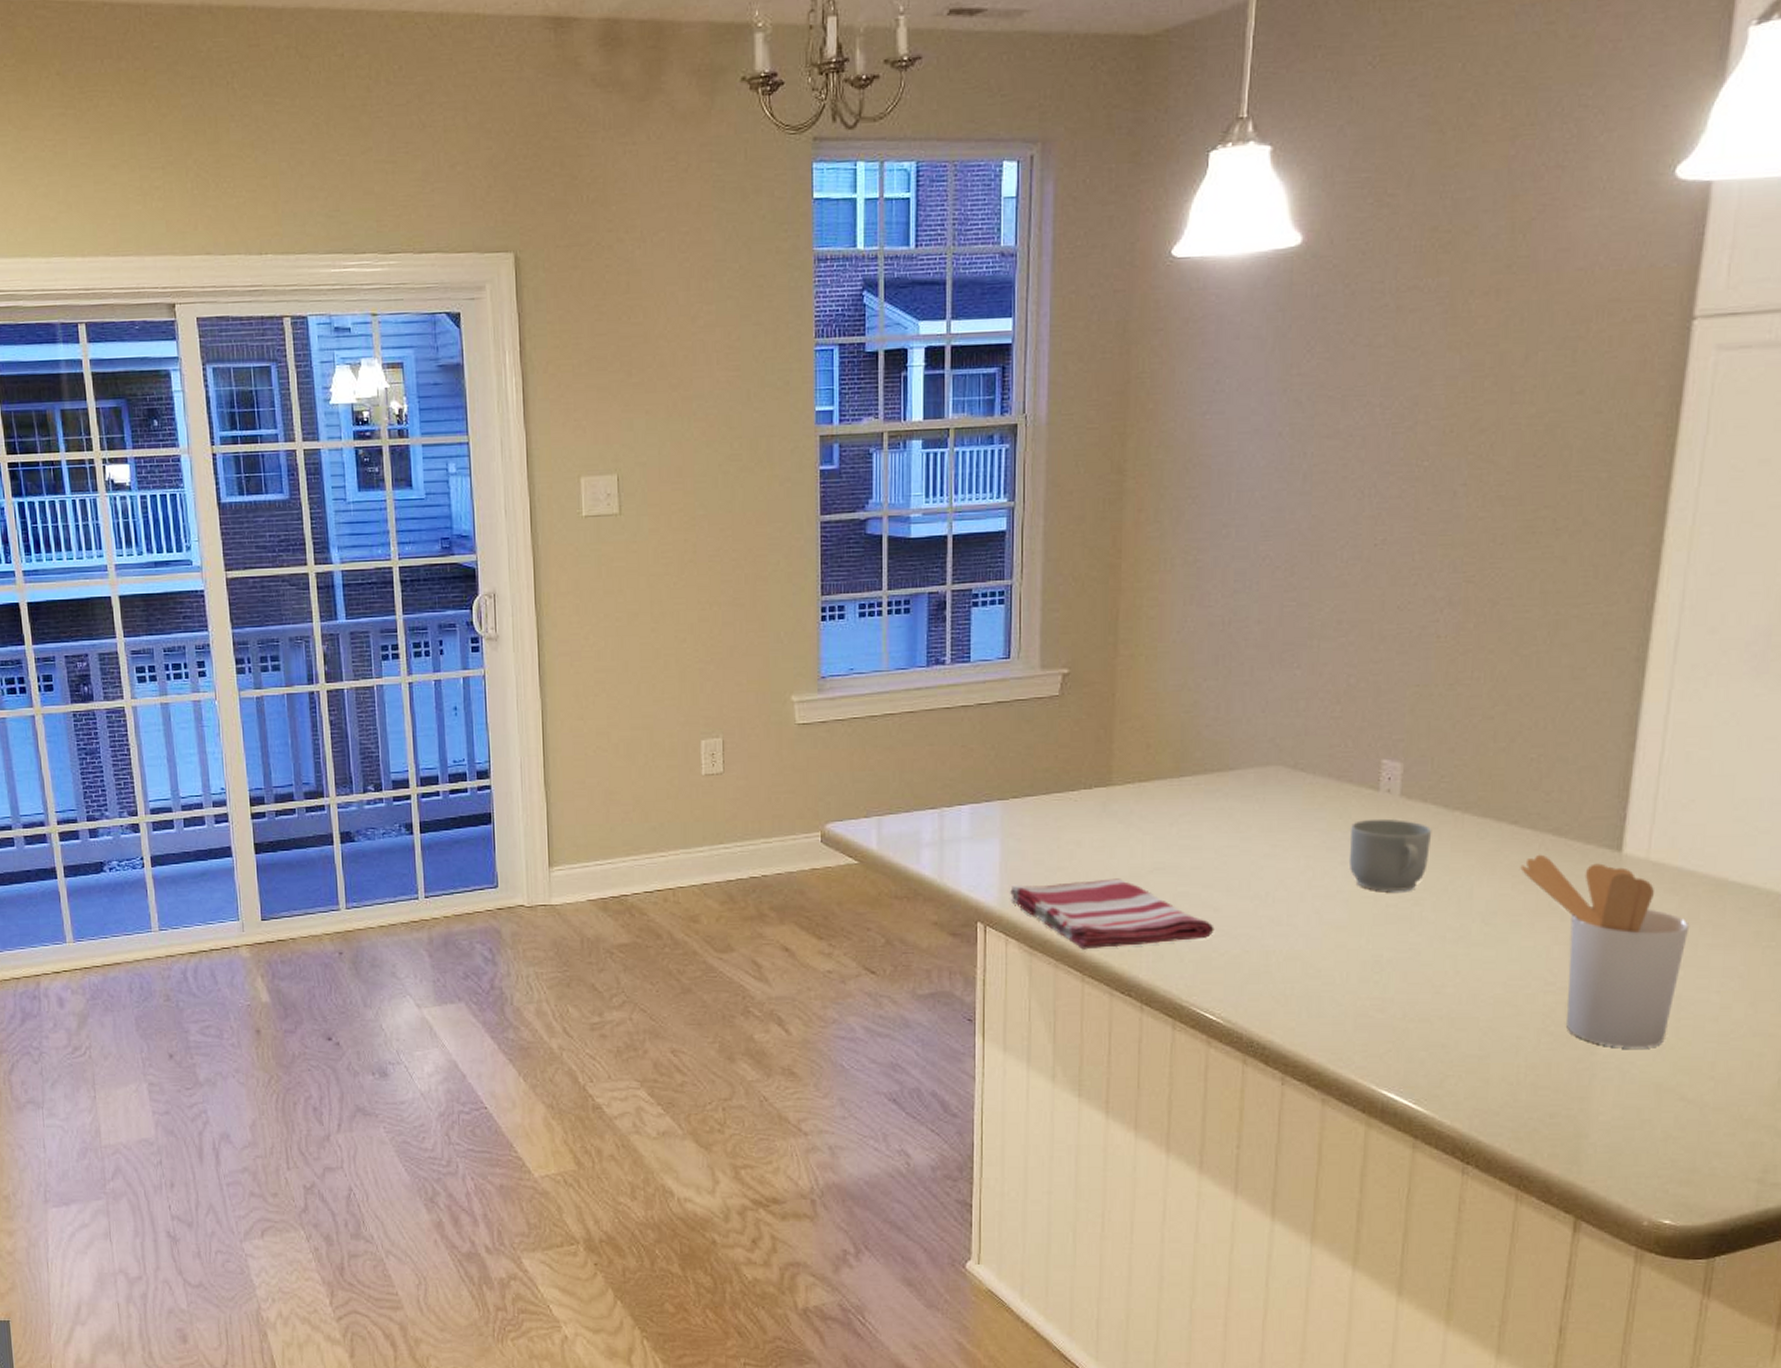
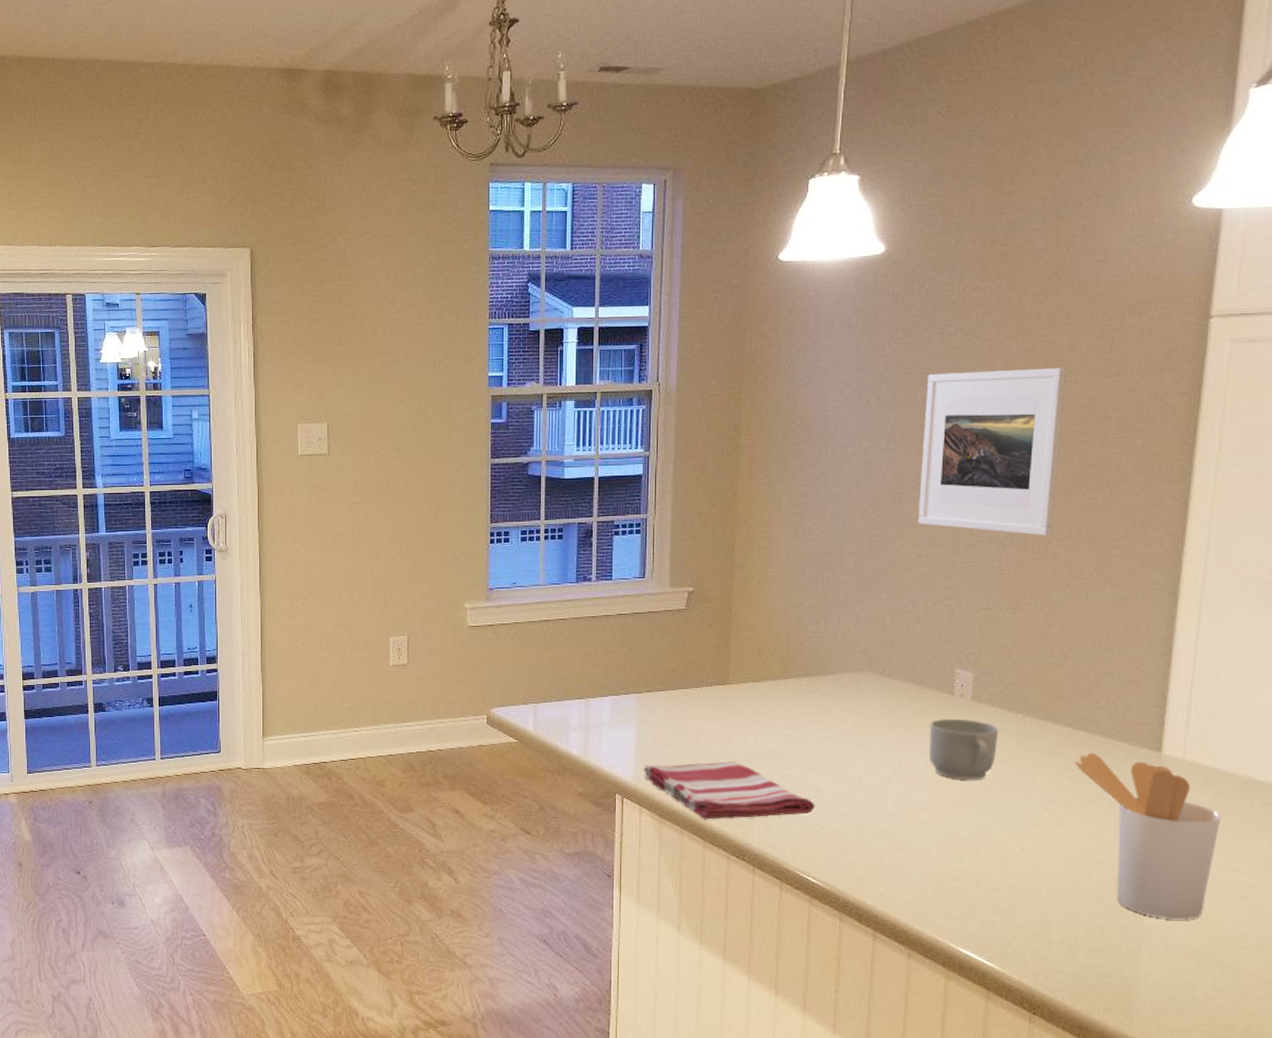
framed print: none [1339,385,1520,594] -> present [918,368,1067,536]

